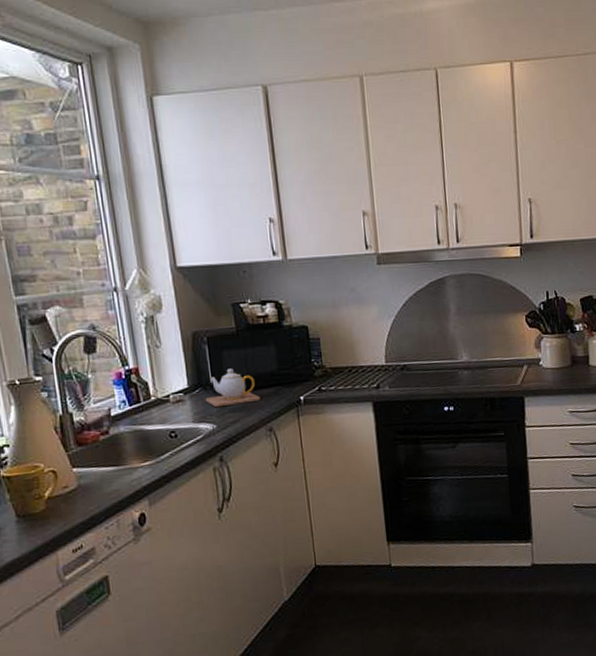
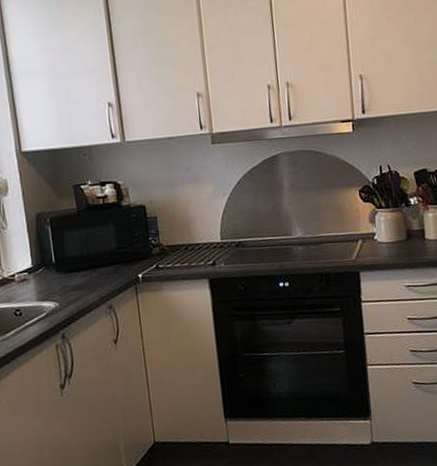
teapot: present [205,368,260,408] -> none [48,248,100,286]

